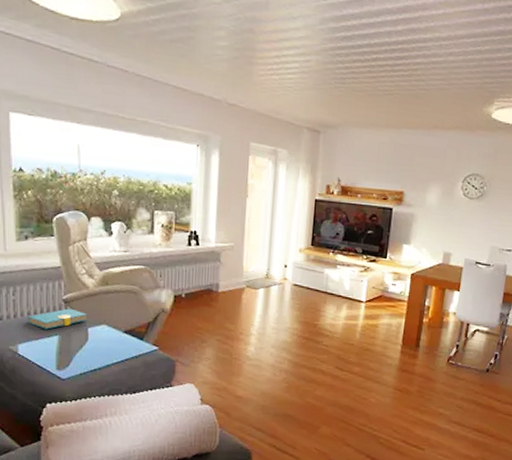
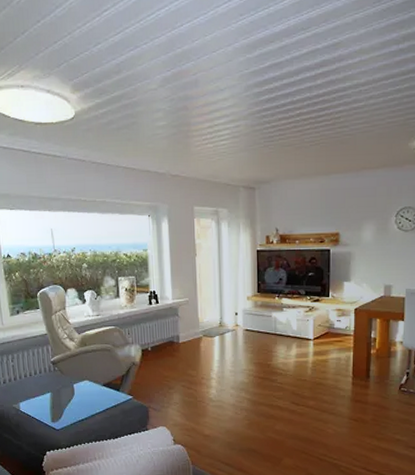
book: present [27,308,88,330] -> none [24,368,72,388]

